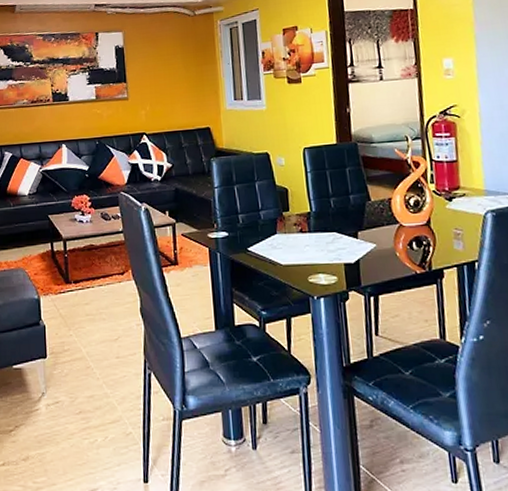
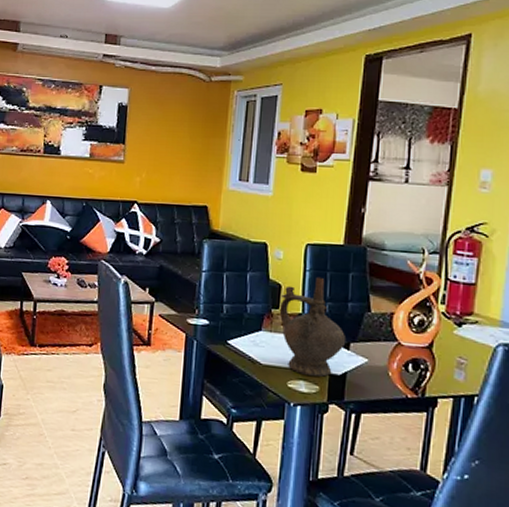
ceremonial vessel: none [289,176,354,269] -> present [279,276,347,377]

